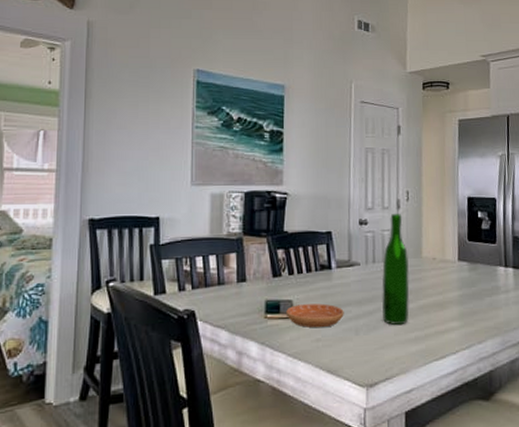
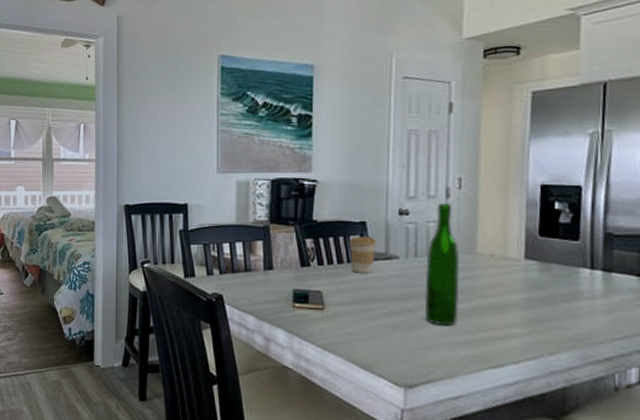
saucer: present [286,303,344,328] -> none [315,296,380,322]
coffee cup: none [316,246,341,281] -> present [349,237,377,273]

